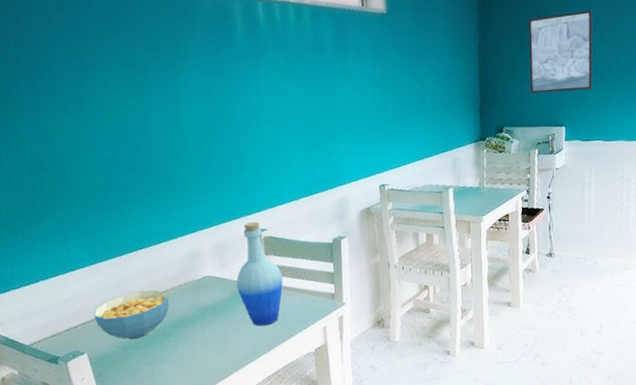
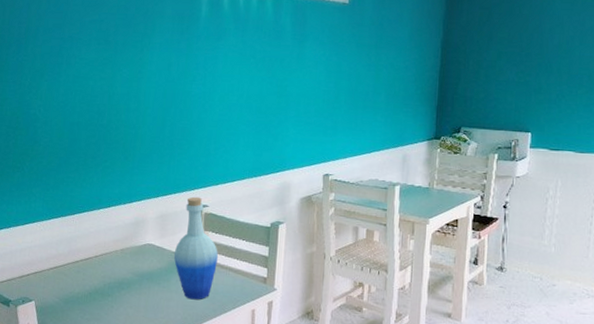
cereal bowl: present [94,290,170,340] -> none [44,250,112,295]
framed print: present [528,10,593,94] -> none [495,10,574,96]

